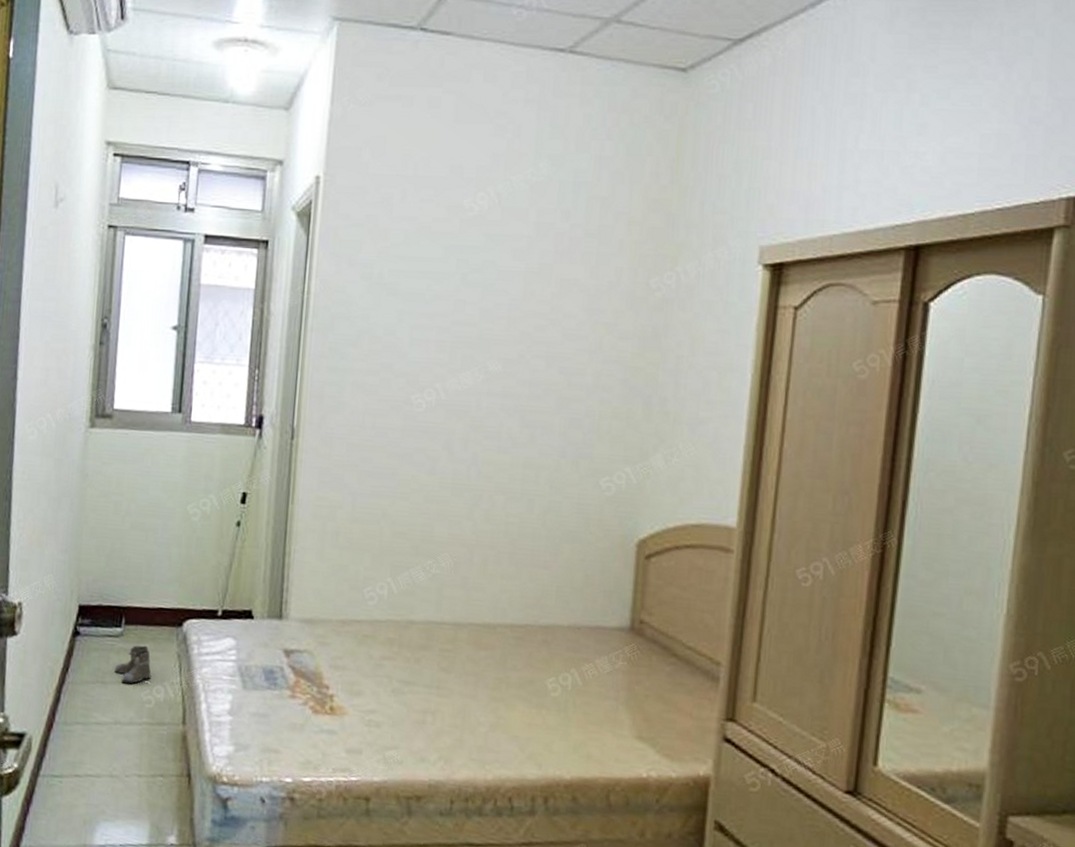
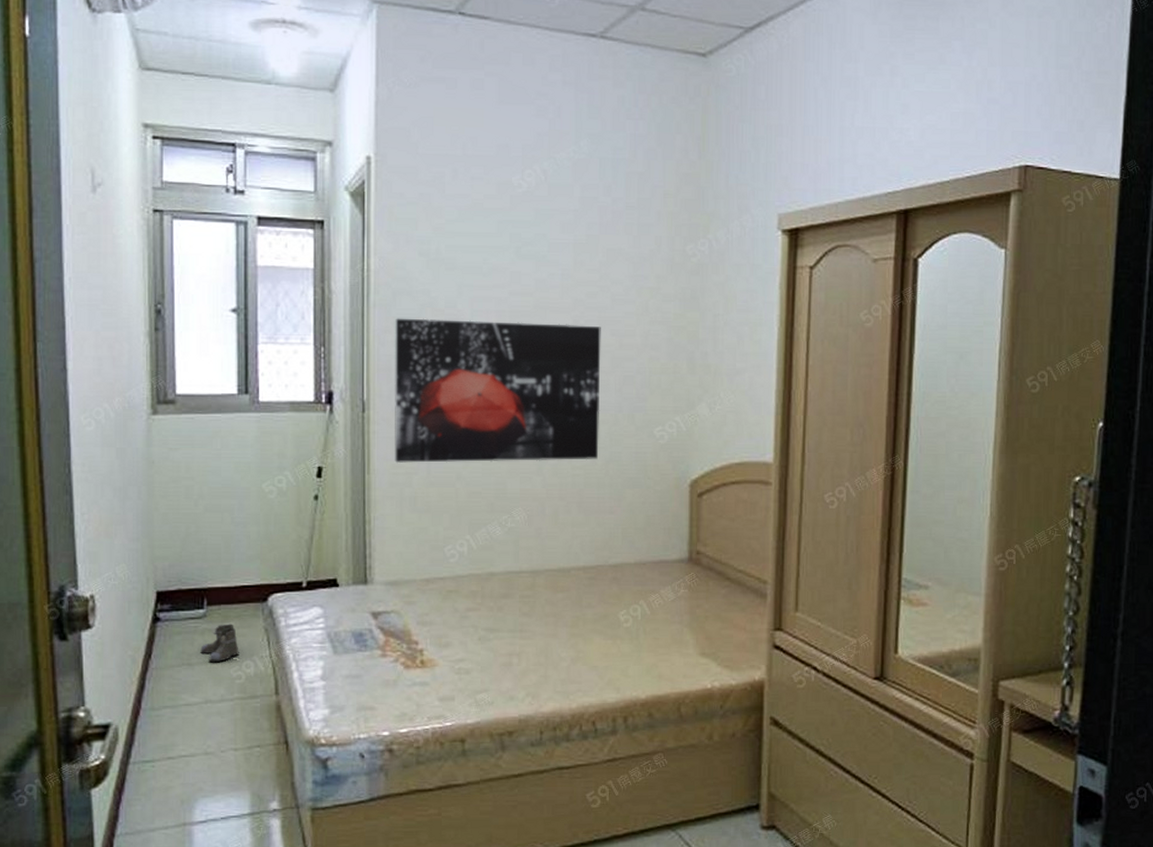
wall art: none [320,343,549,508] -> present [395,318,601,463]

